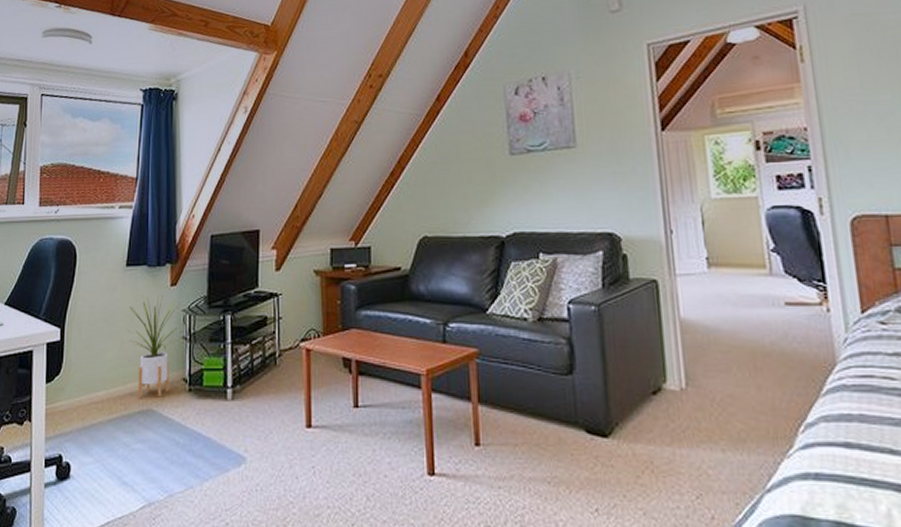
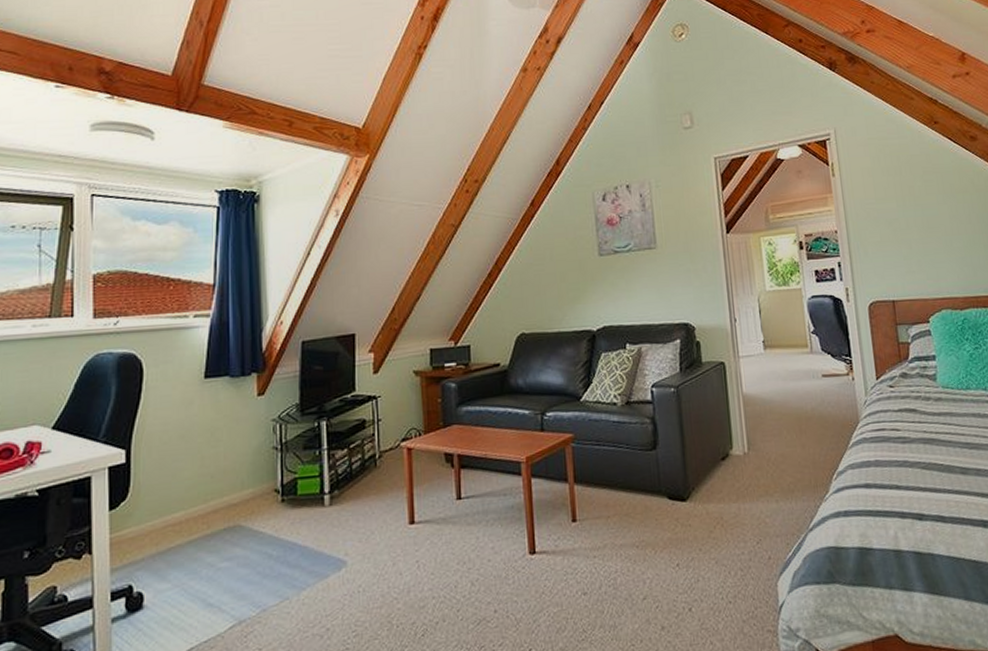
house plant: present [128,296,183,399] -> none [209,407,273,516]

